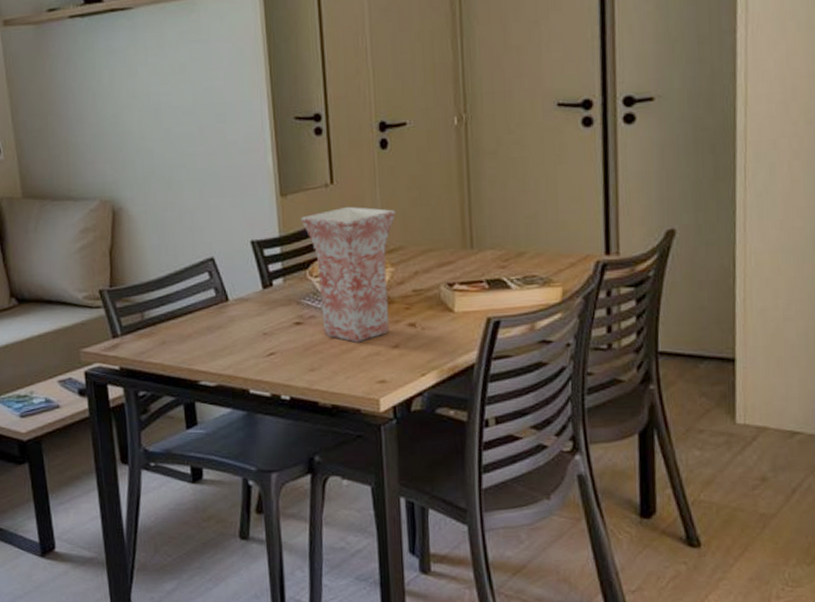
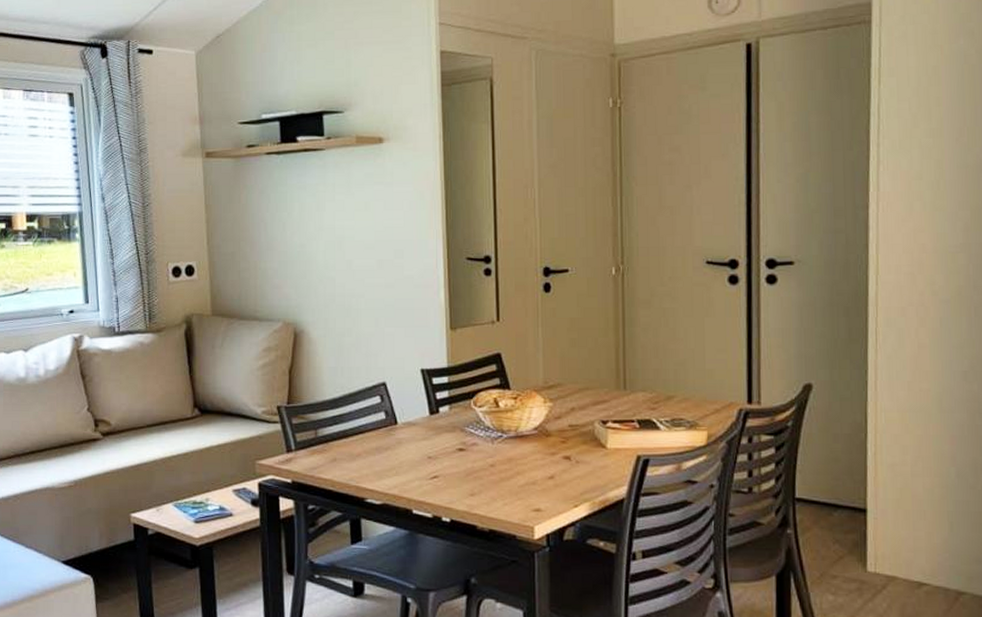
vase: present [301,206,396,343] -> none [468,343,556,471]

